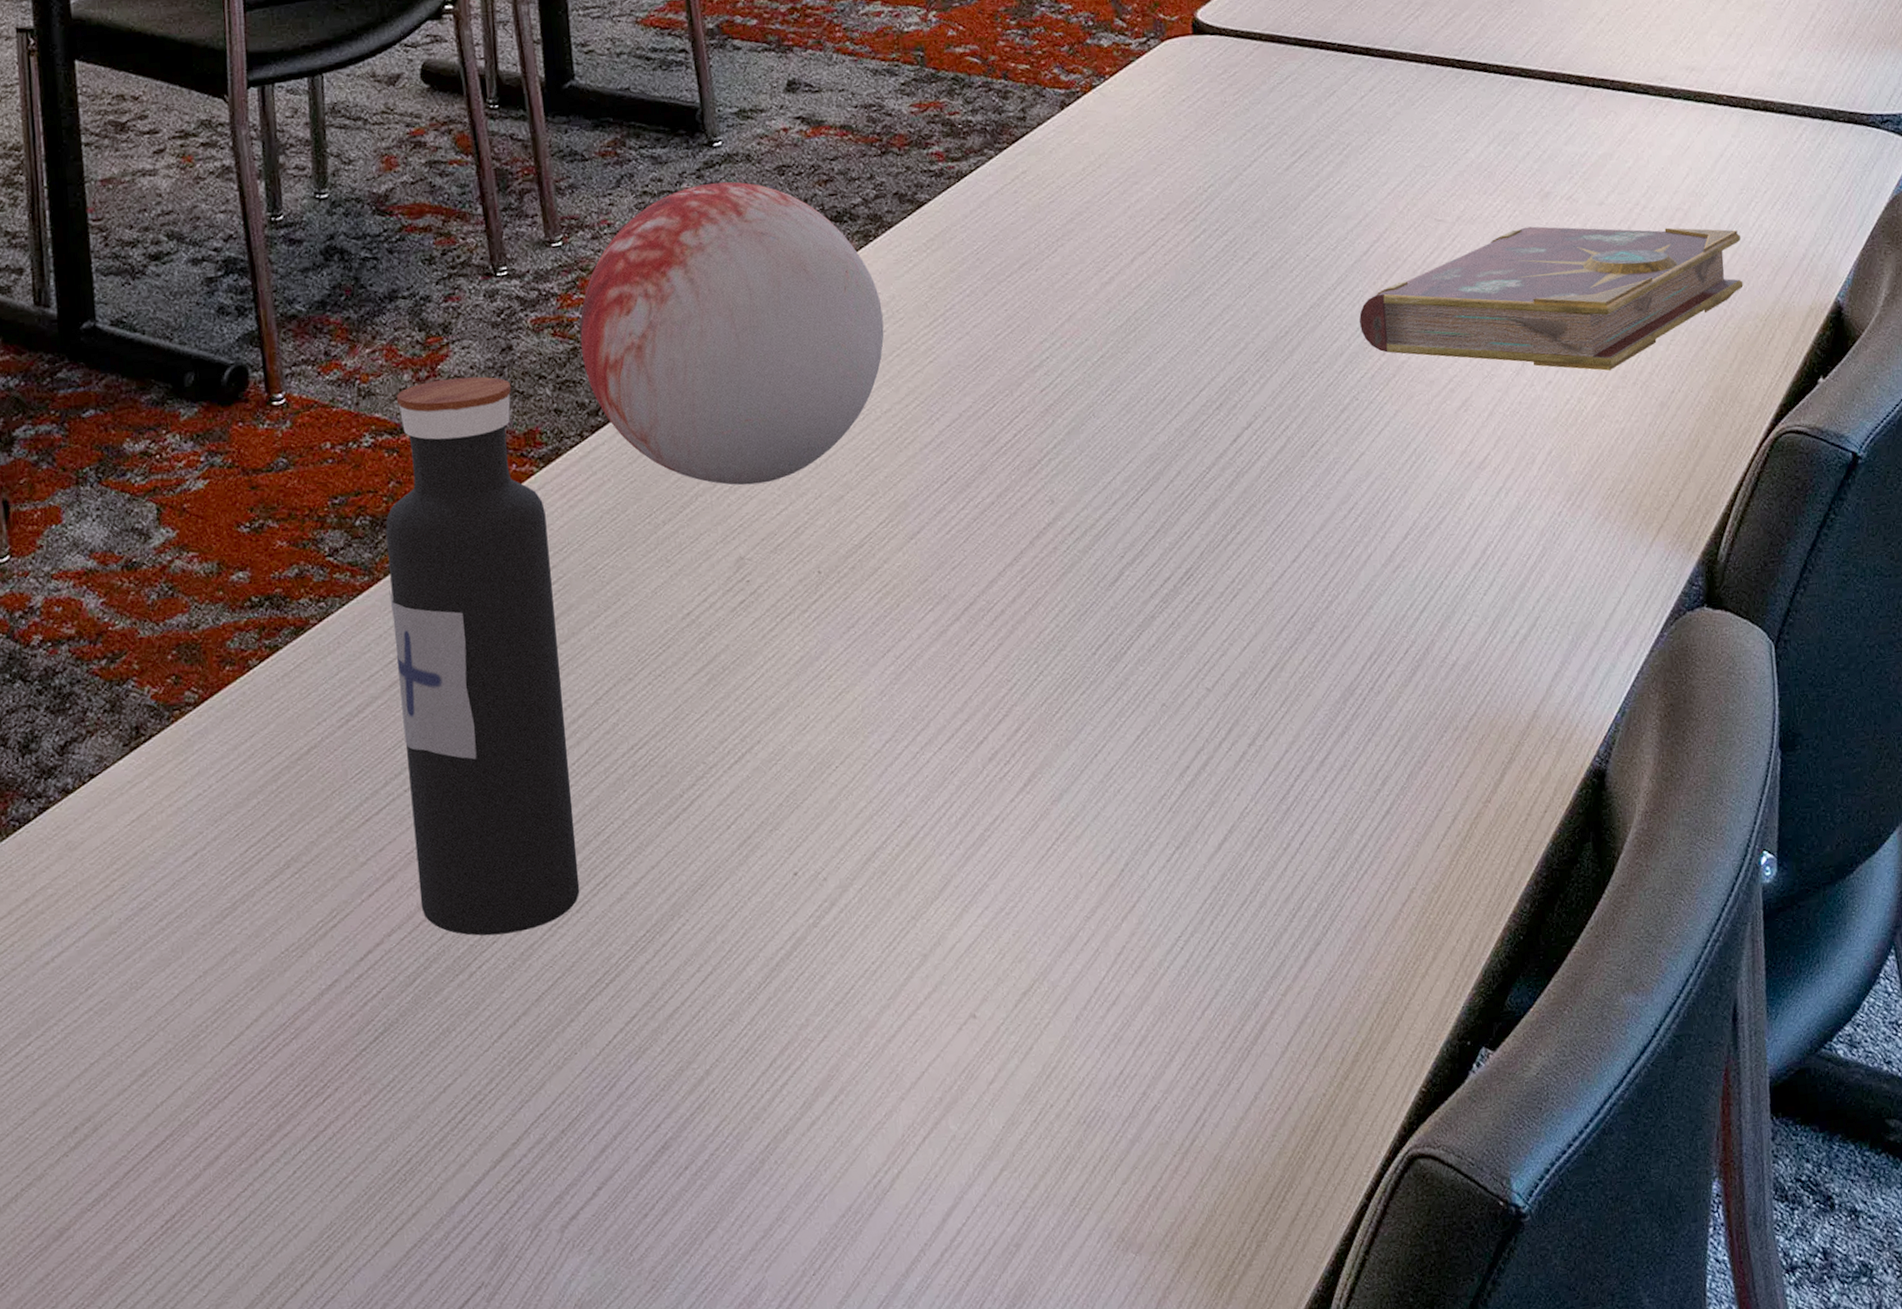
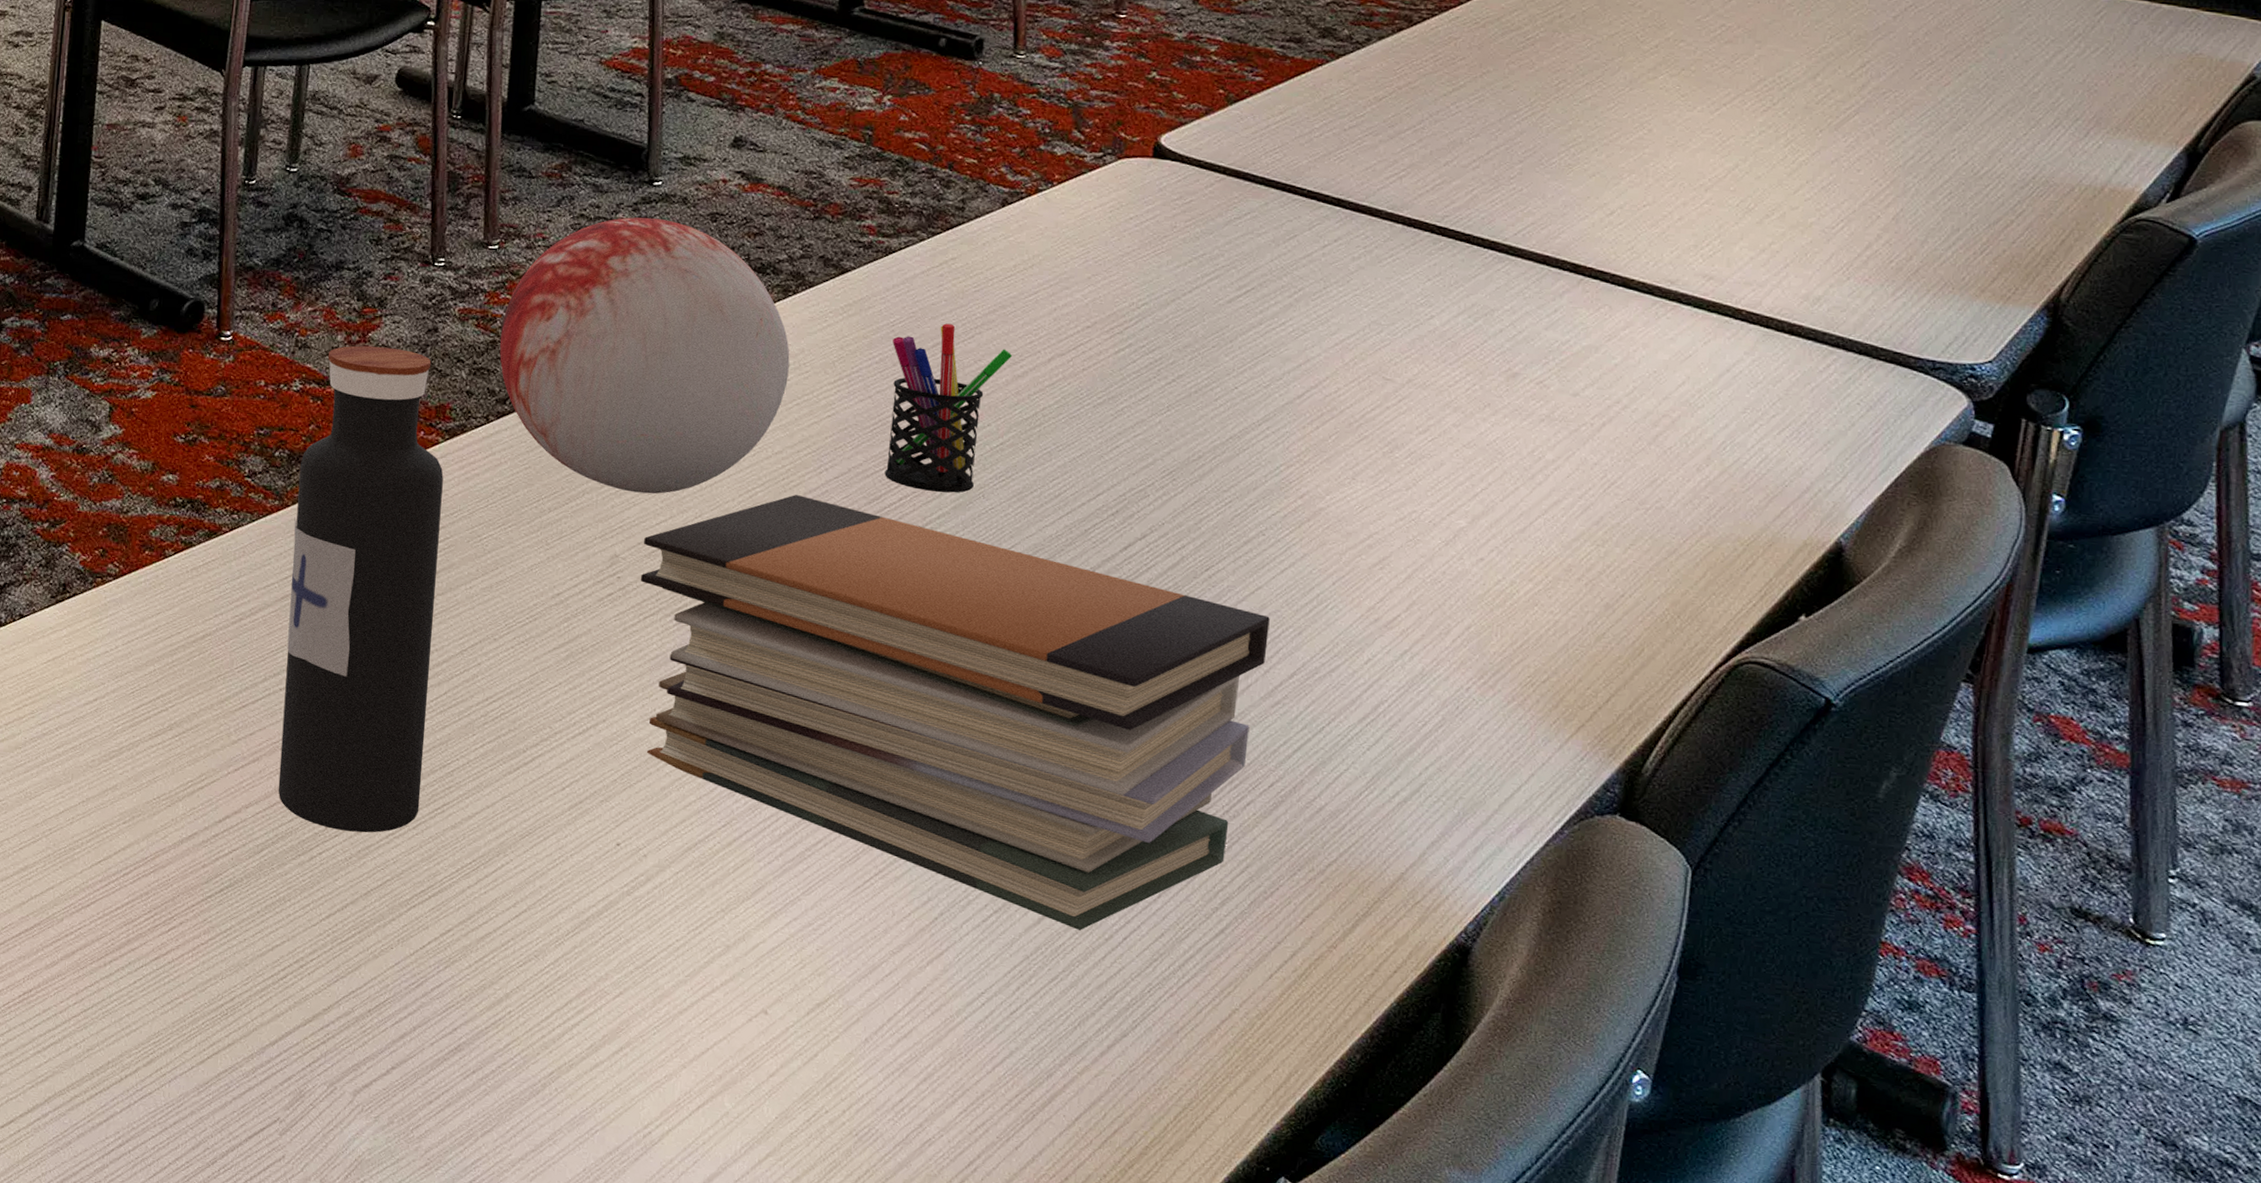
book stack: none [767,452,1380,847] -> present [641,495,1270,931]
pen holder: none [980,241,1097,422] -> present [884,323,1013,493]
book: present [1359,226,1743,371] -> none [1280,402,1734,561]

